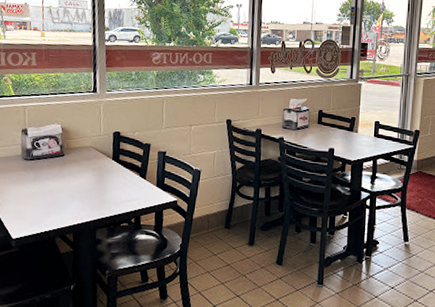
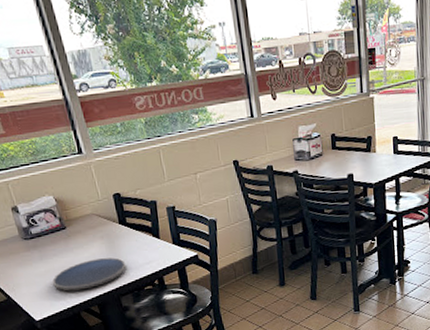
plate: none [38,188,109,216] -> present [52,257,126,291]

